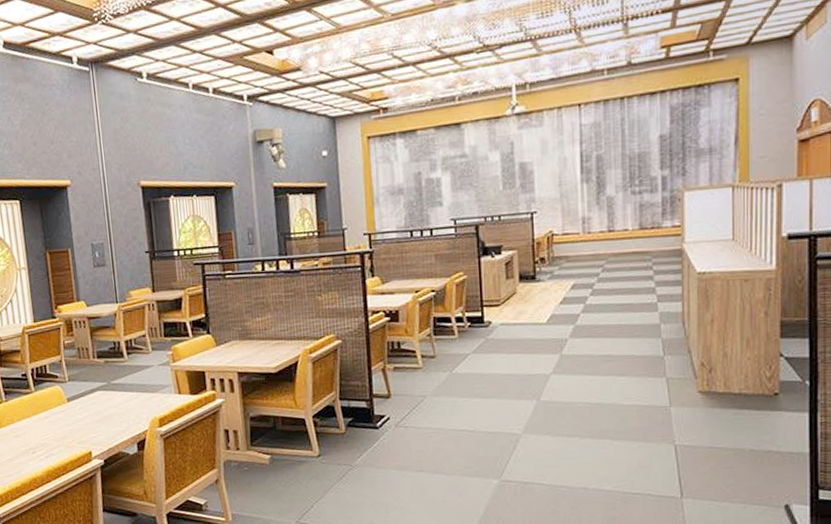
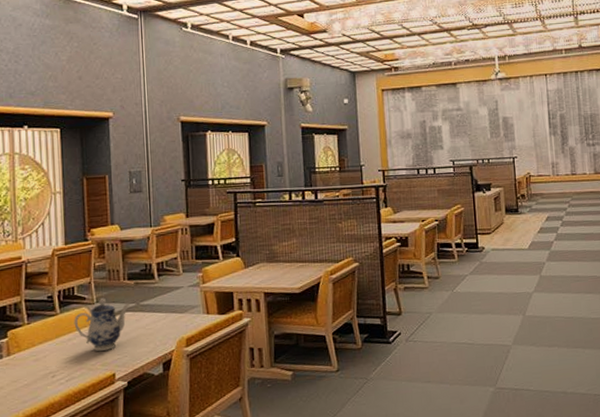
teapot: none [48,376,101,429] -> present [74,297,130,351]

